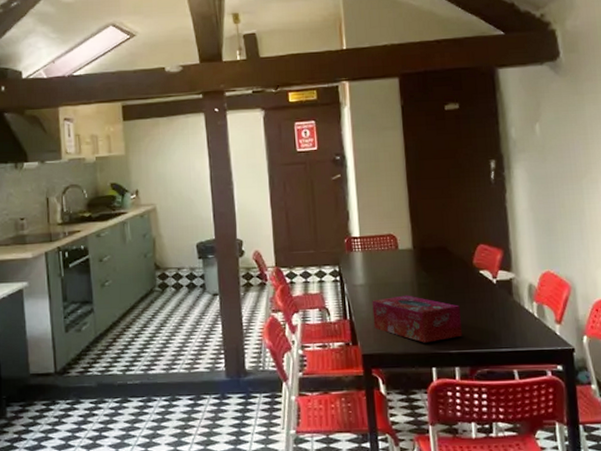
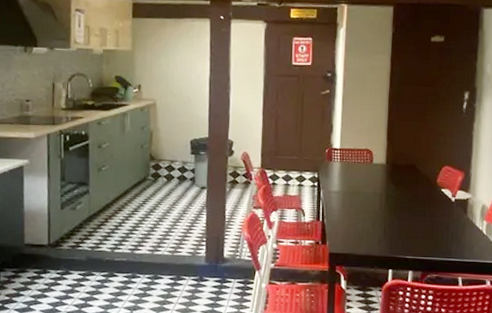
tissue box: present [372,295,462,343] -> none [342,204,420,248]

